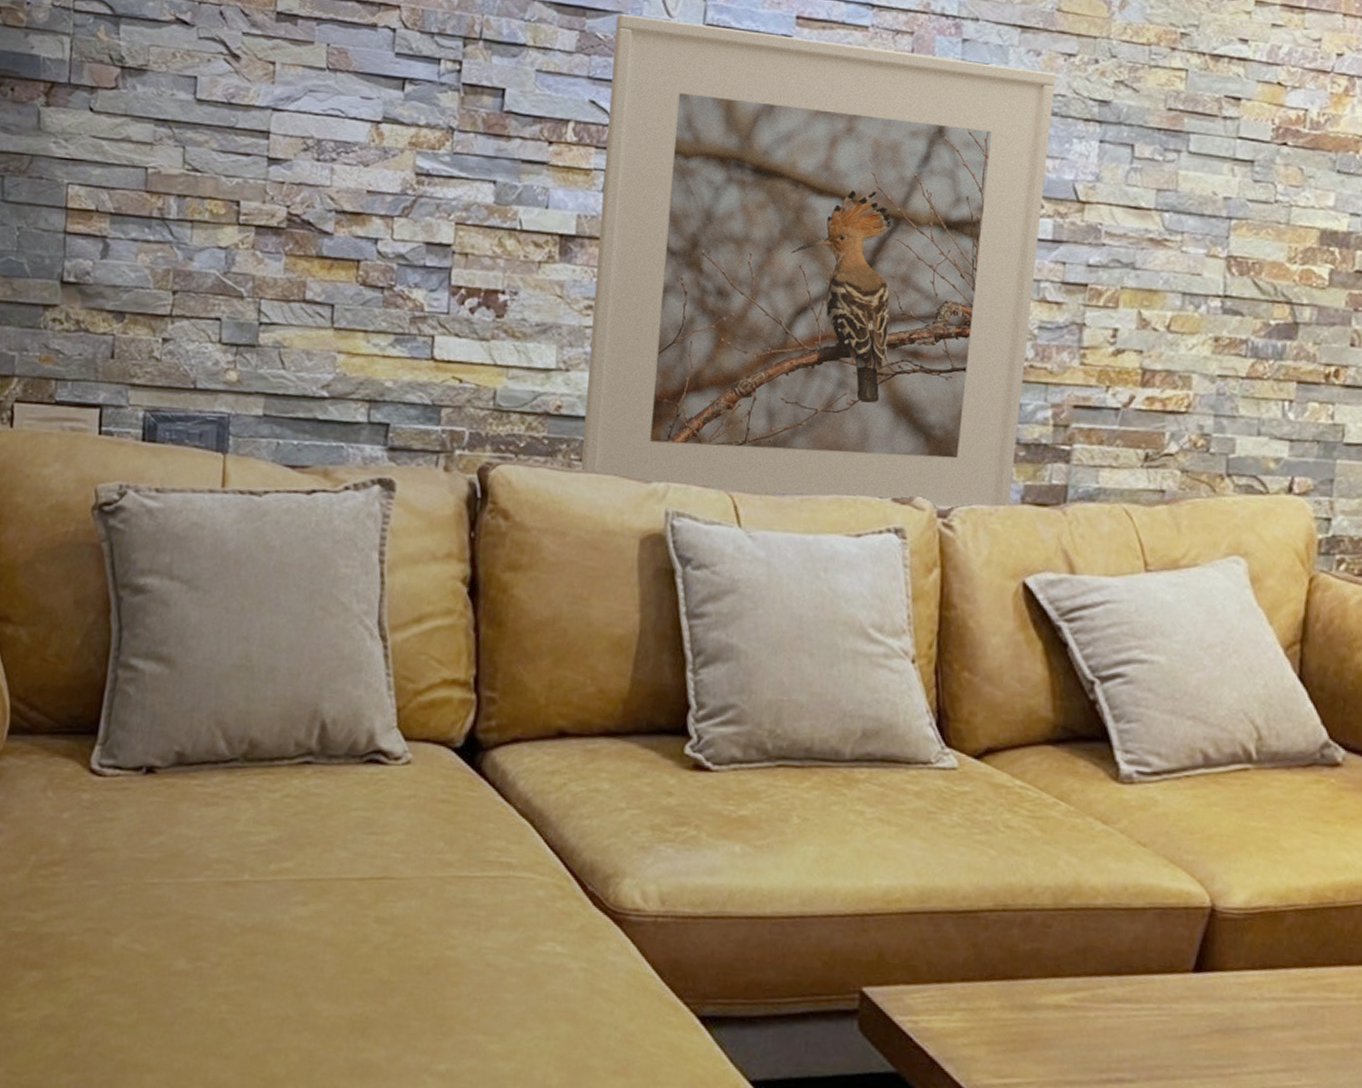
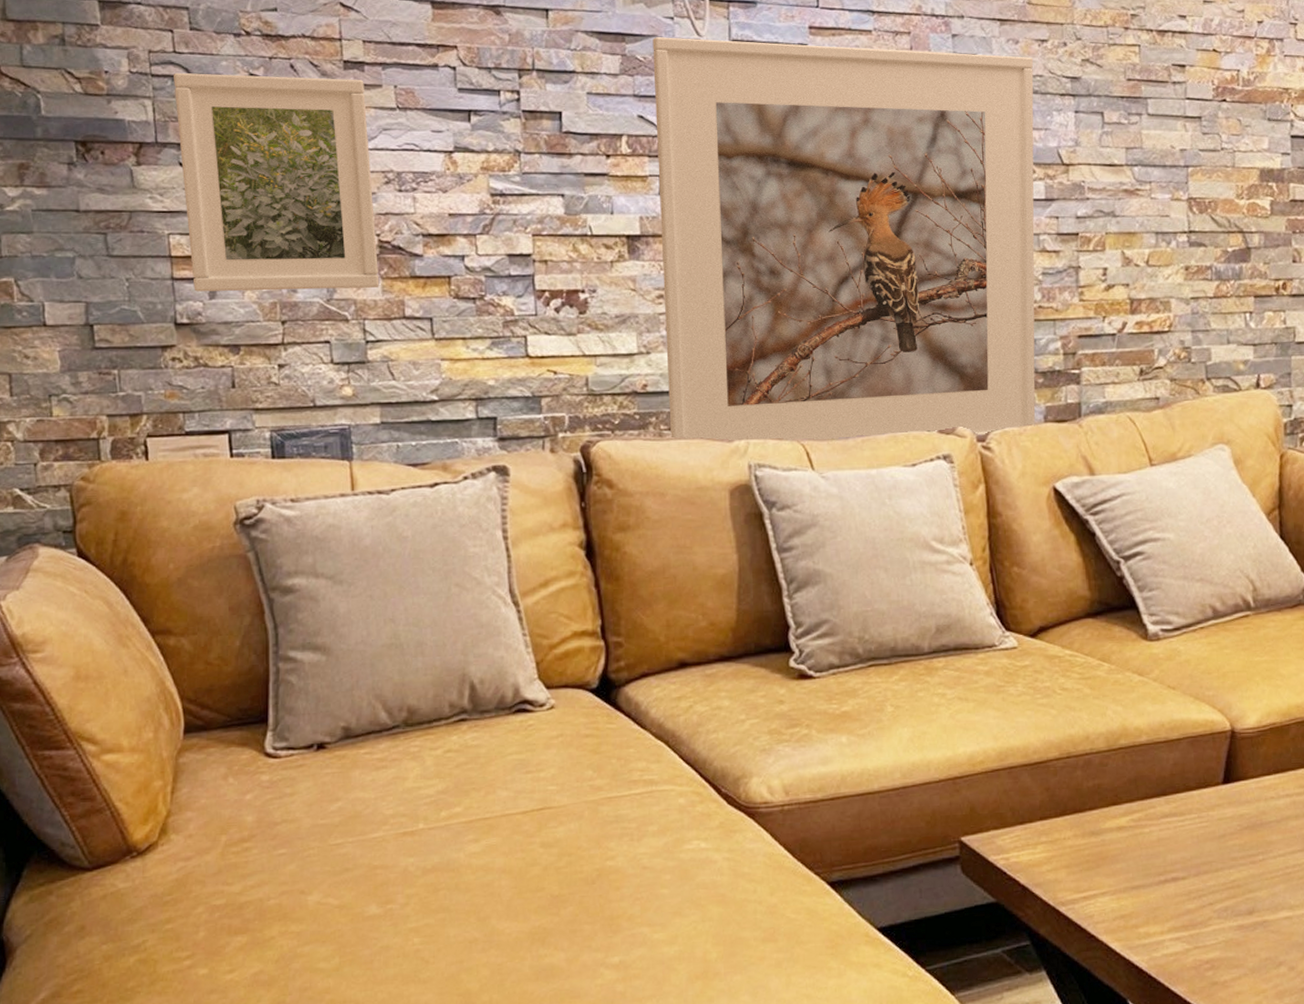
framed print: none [85,10,296,264] -> present [173,72,380,292]

